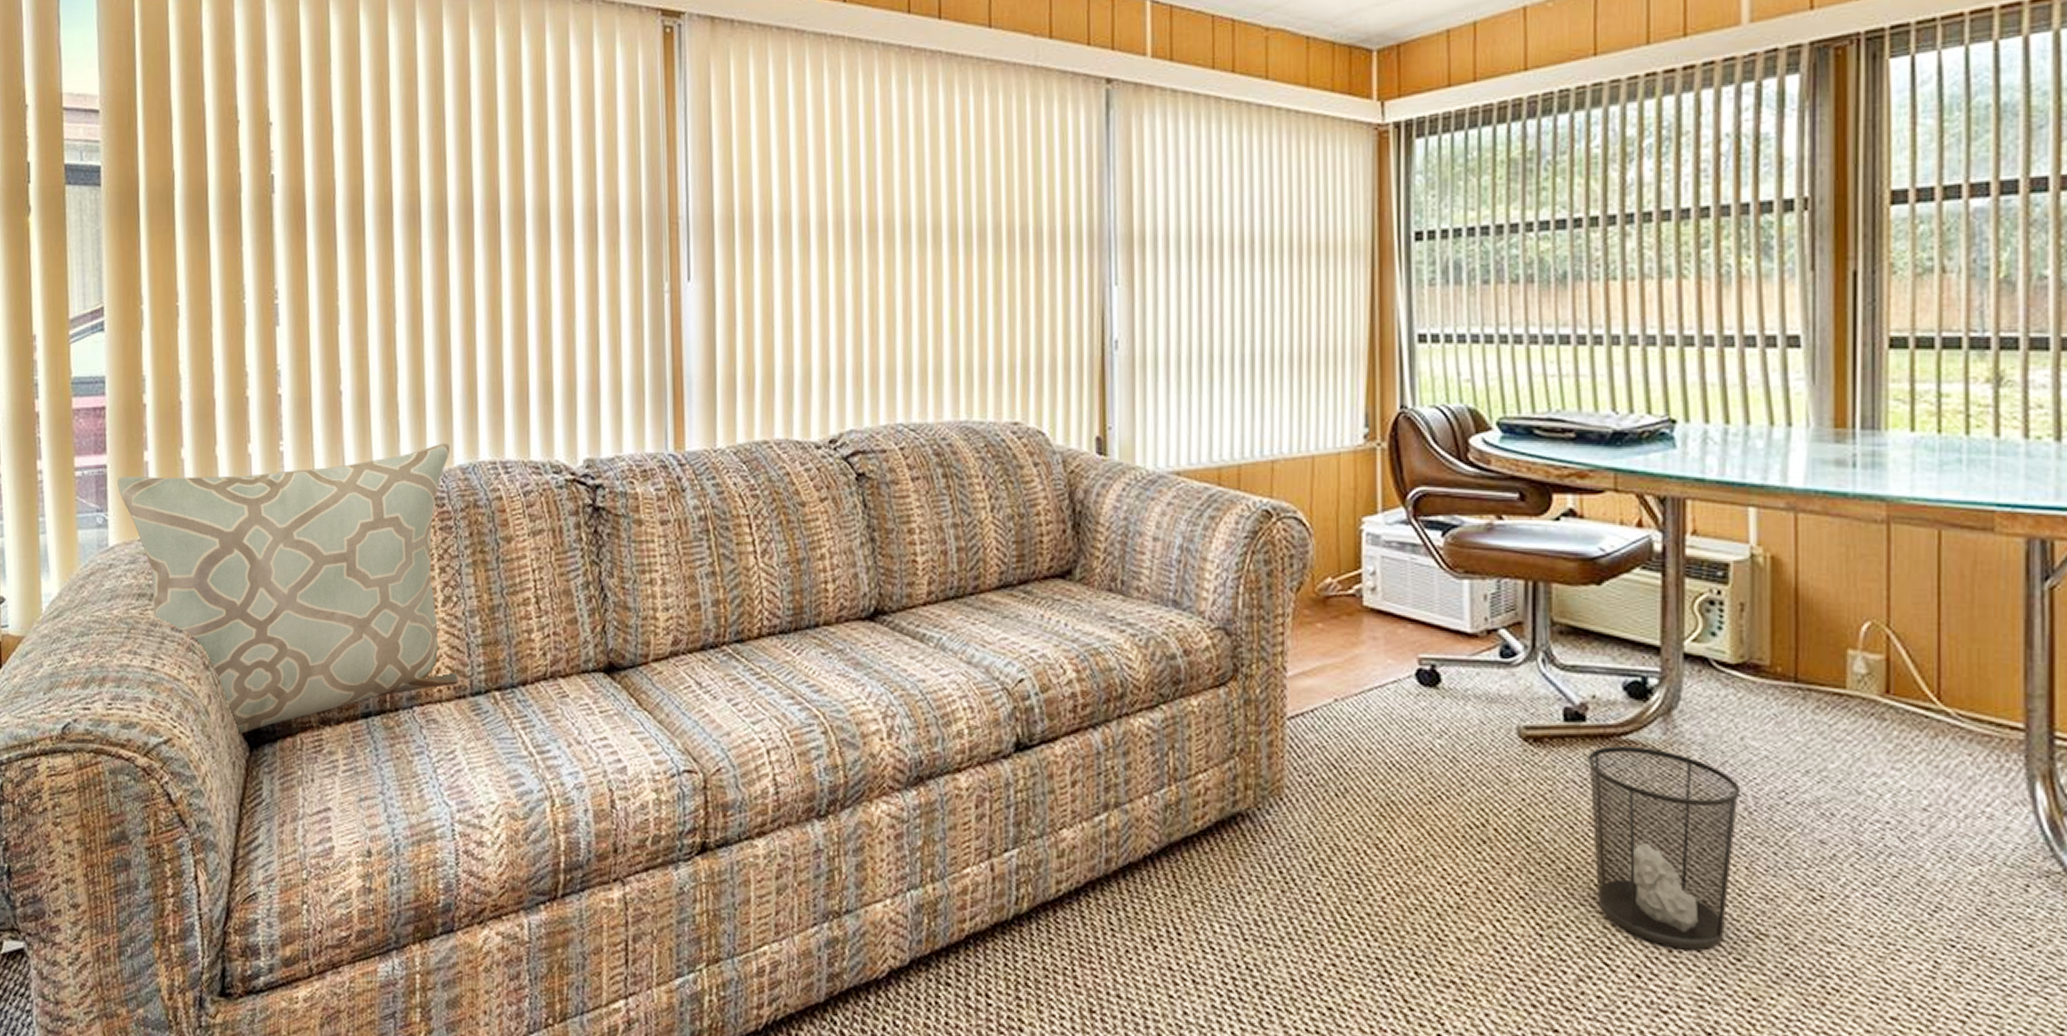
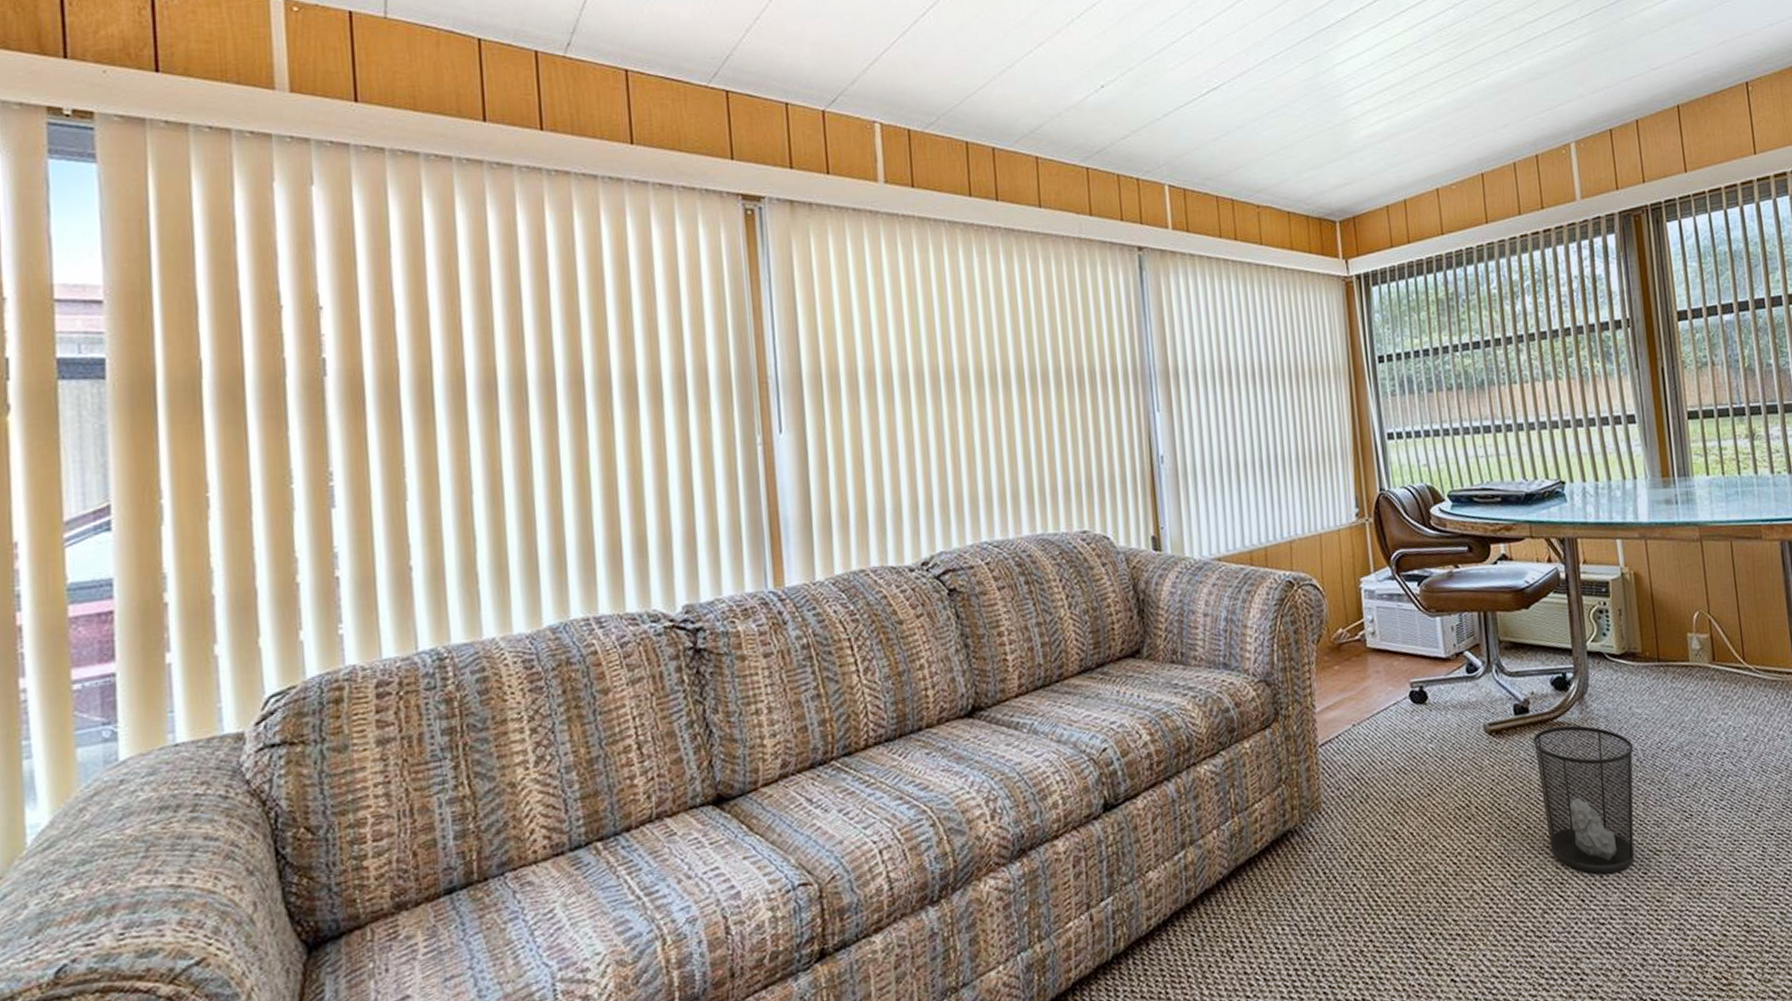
pillow: present [117,442,459,737] -> none [130,605,557,941]

